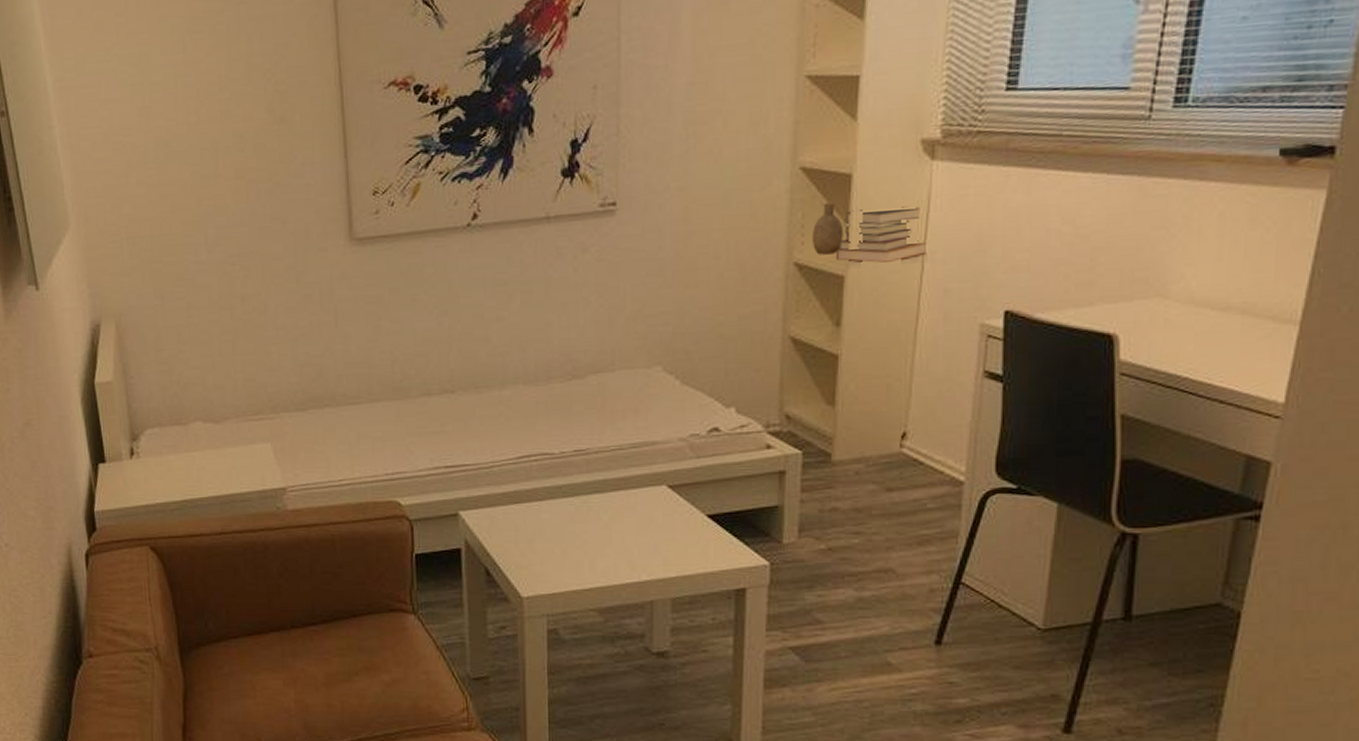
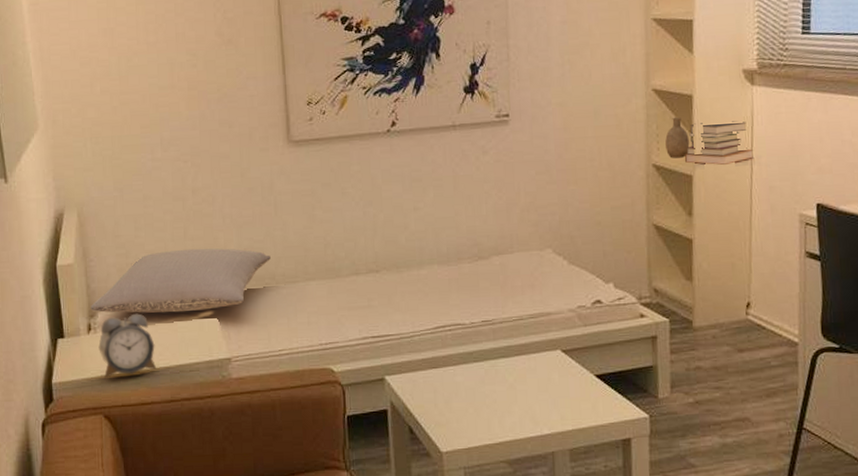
pillow: none [133,364,330,437] -> present [91,248,271,313]
alarm clock: none [142,437,206,508] -> present [98,313,157,379]

